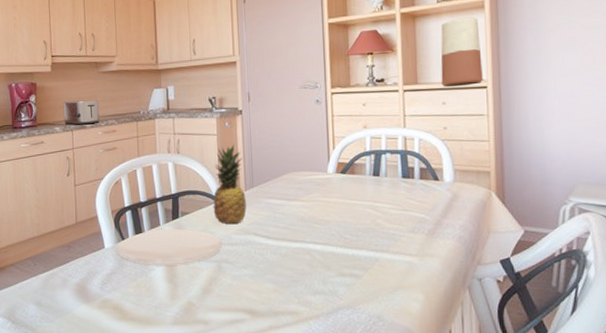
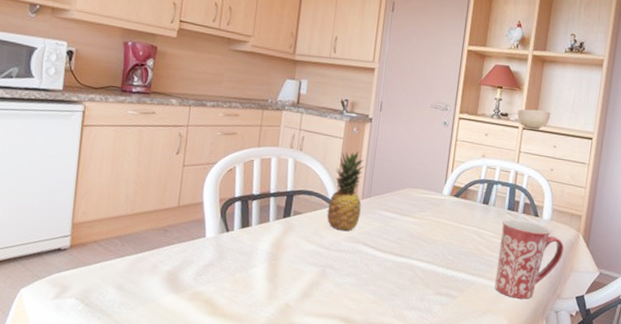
toaster: present [63,99,100,126] -> none [182,73,225,105]
plate: present [117,229,222,266] -> none [218,225,330,266]
bowl: none [395,68,433,90] -> present [517,109,551,130]
mug: none [397,186,476,270] -> present [494,218,564,299]
vase: present [440,17,483,88] -> none [556,71,596,135]

